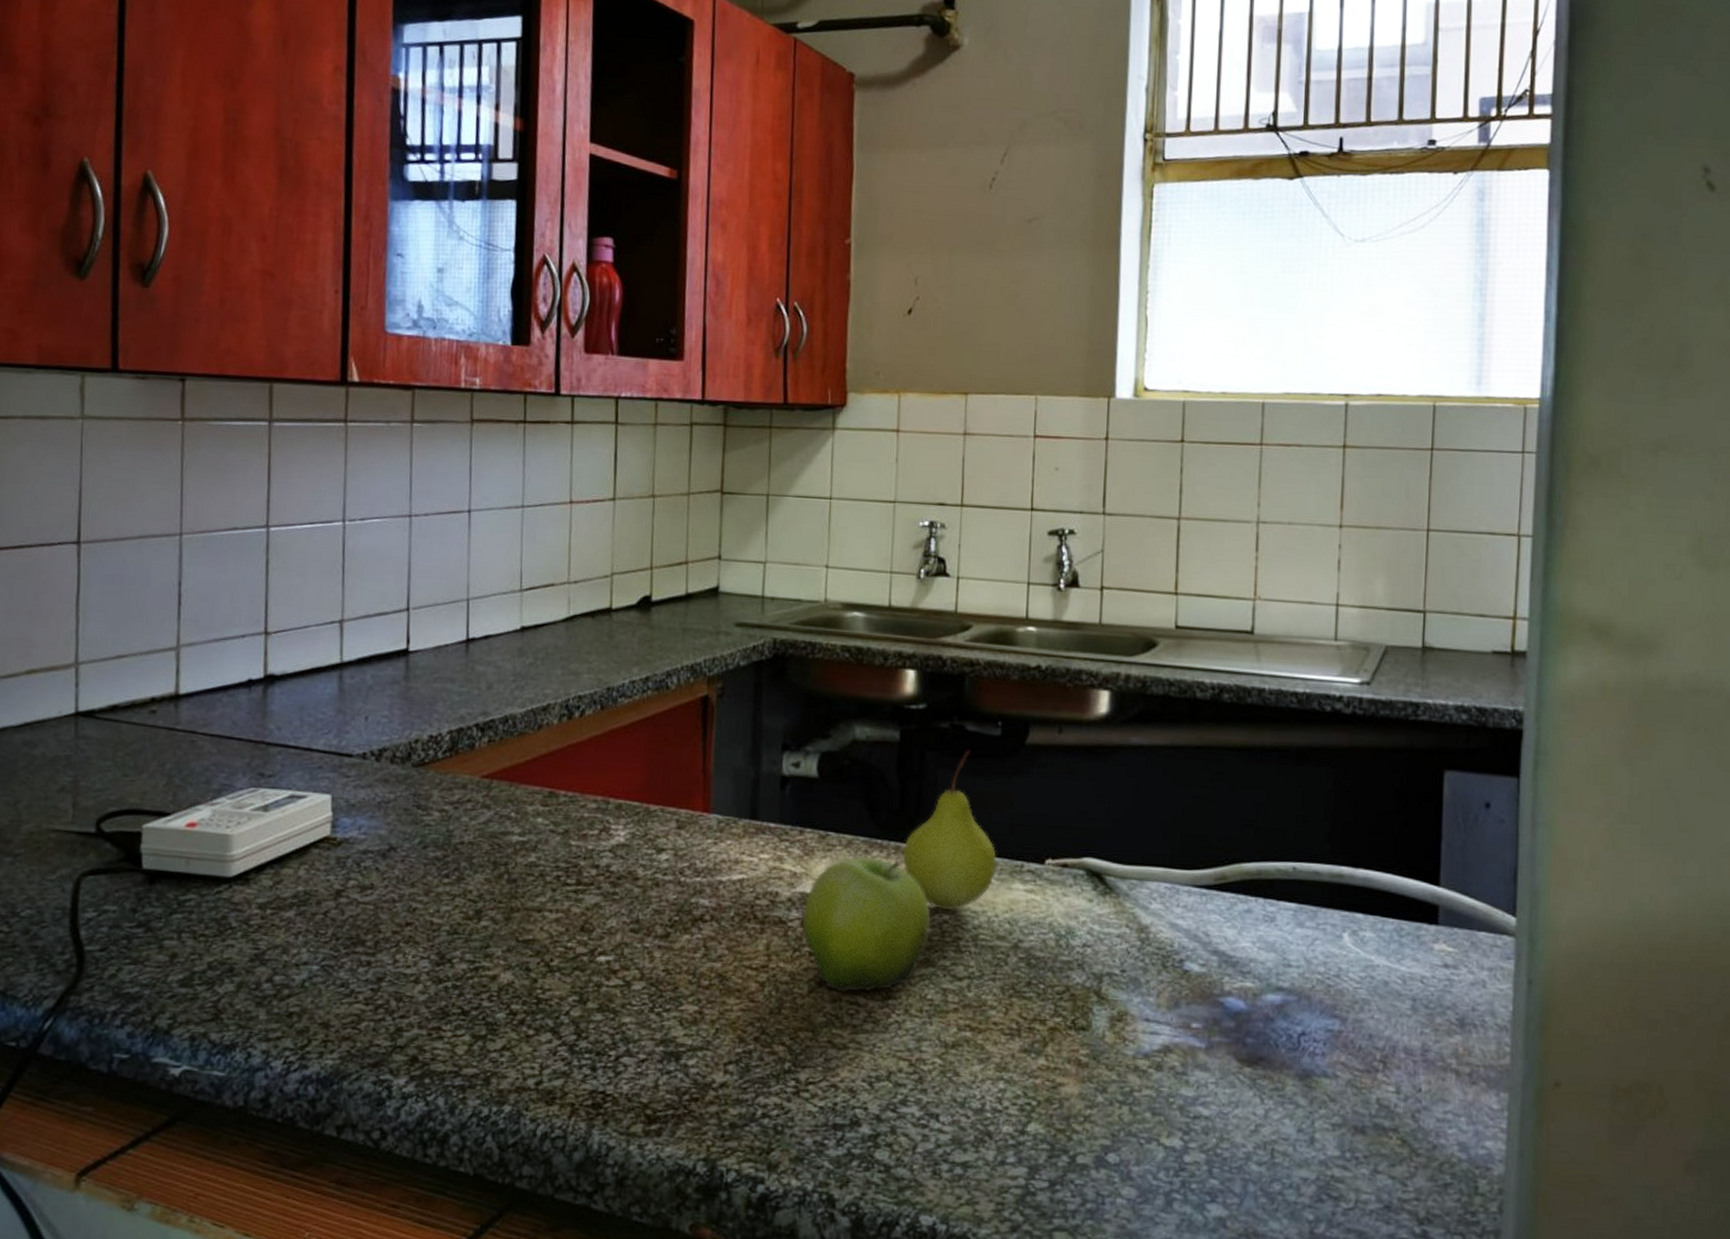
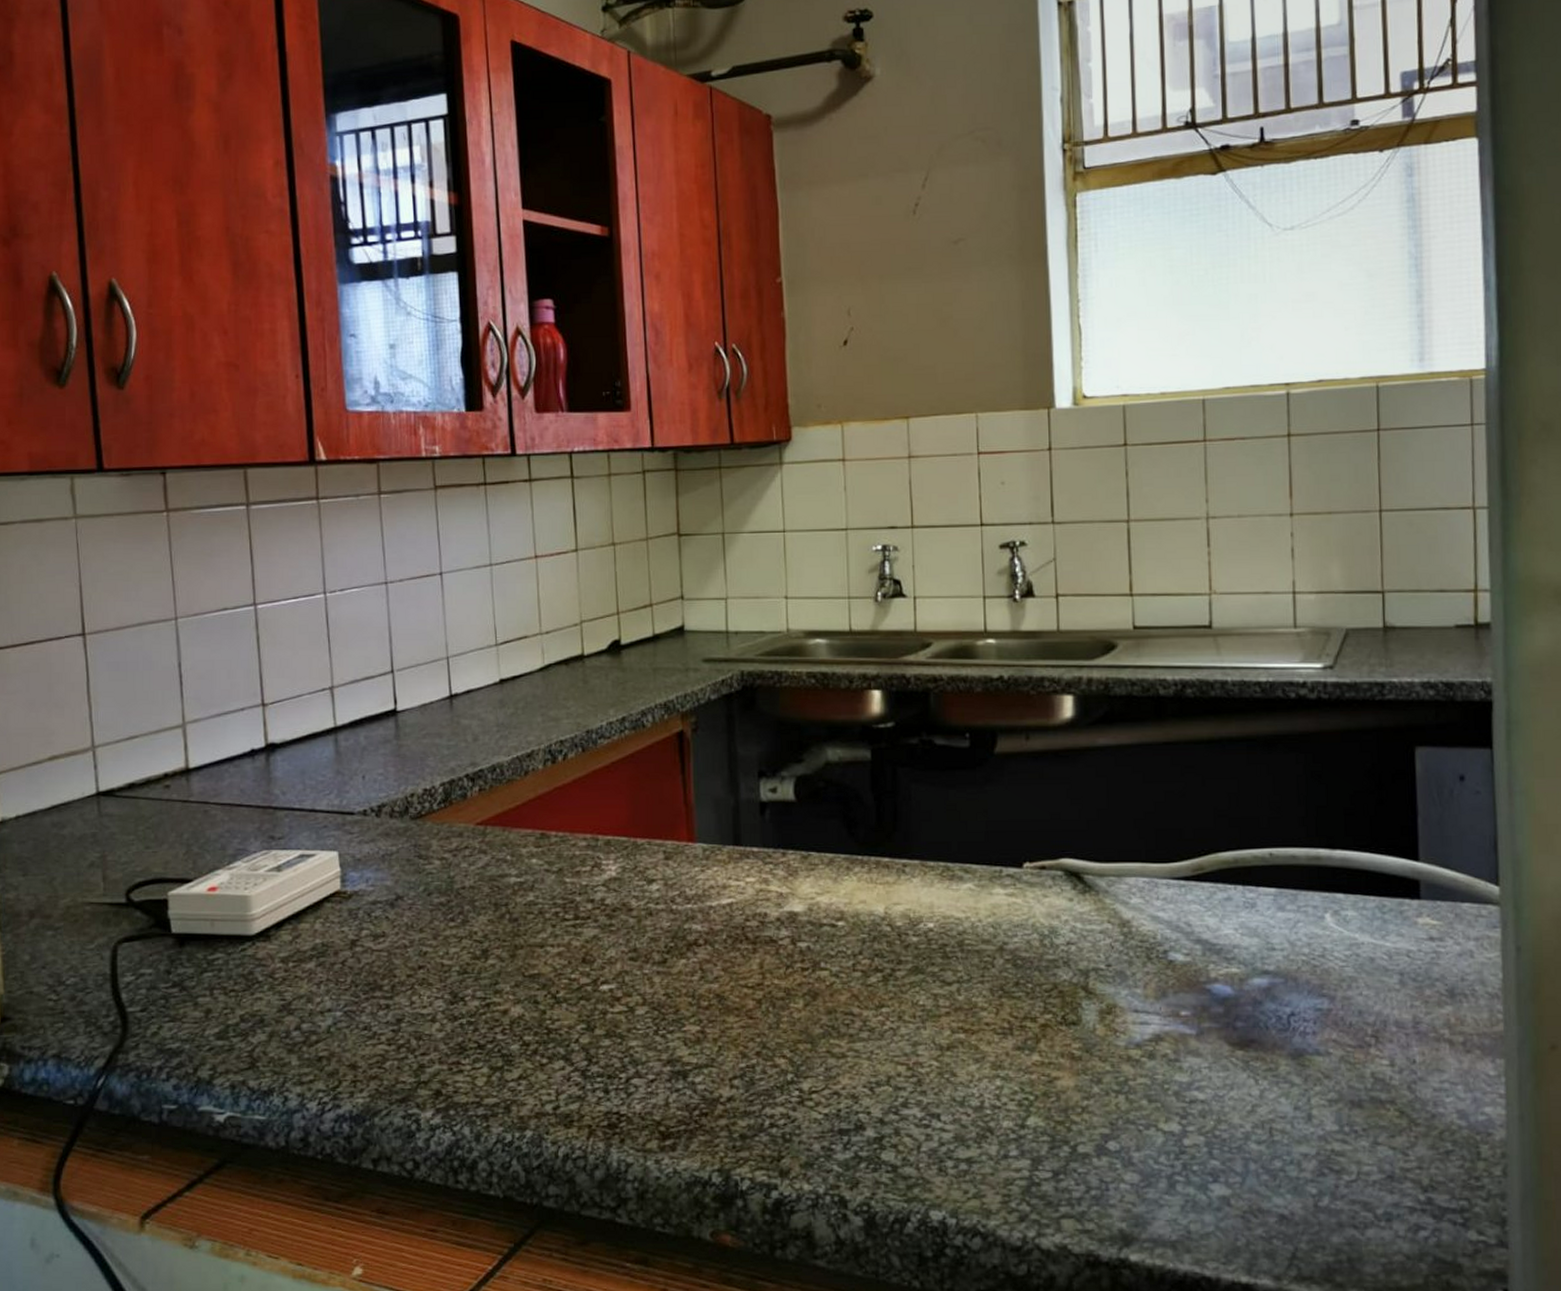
fruit: present [803,856,932,993] -> none [792,872,917,1004]
fruit: present [902,750,997,912] -> none [883,763,977,920]

